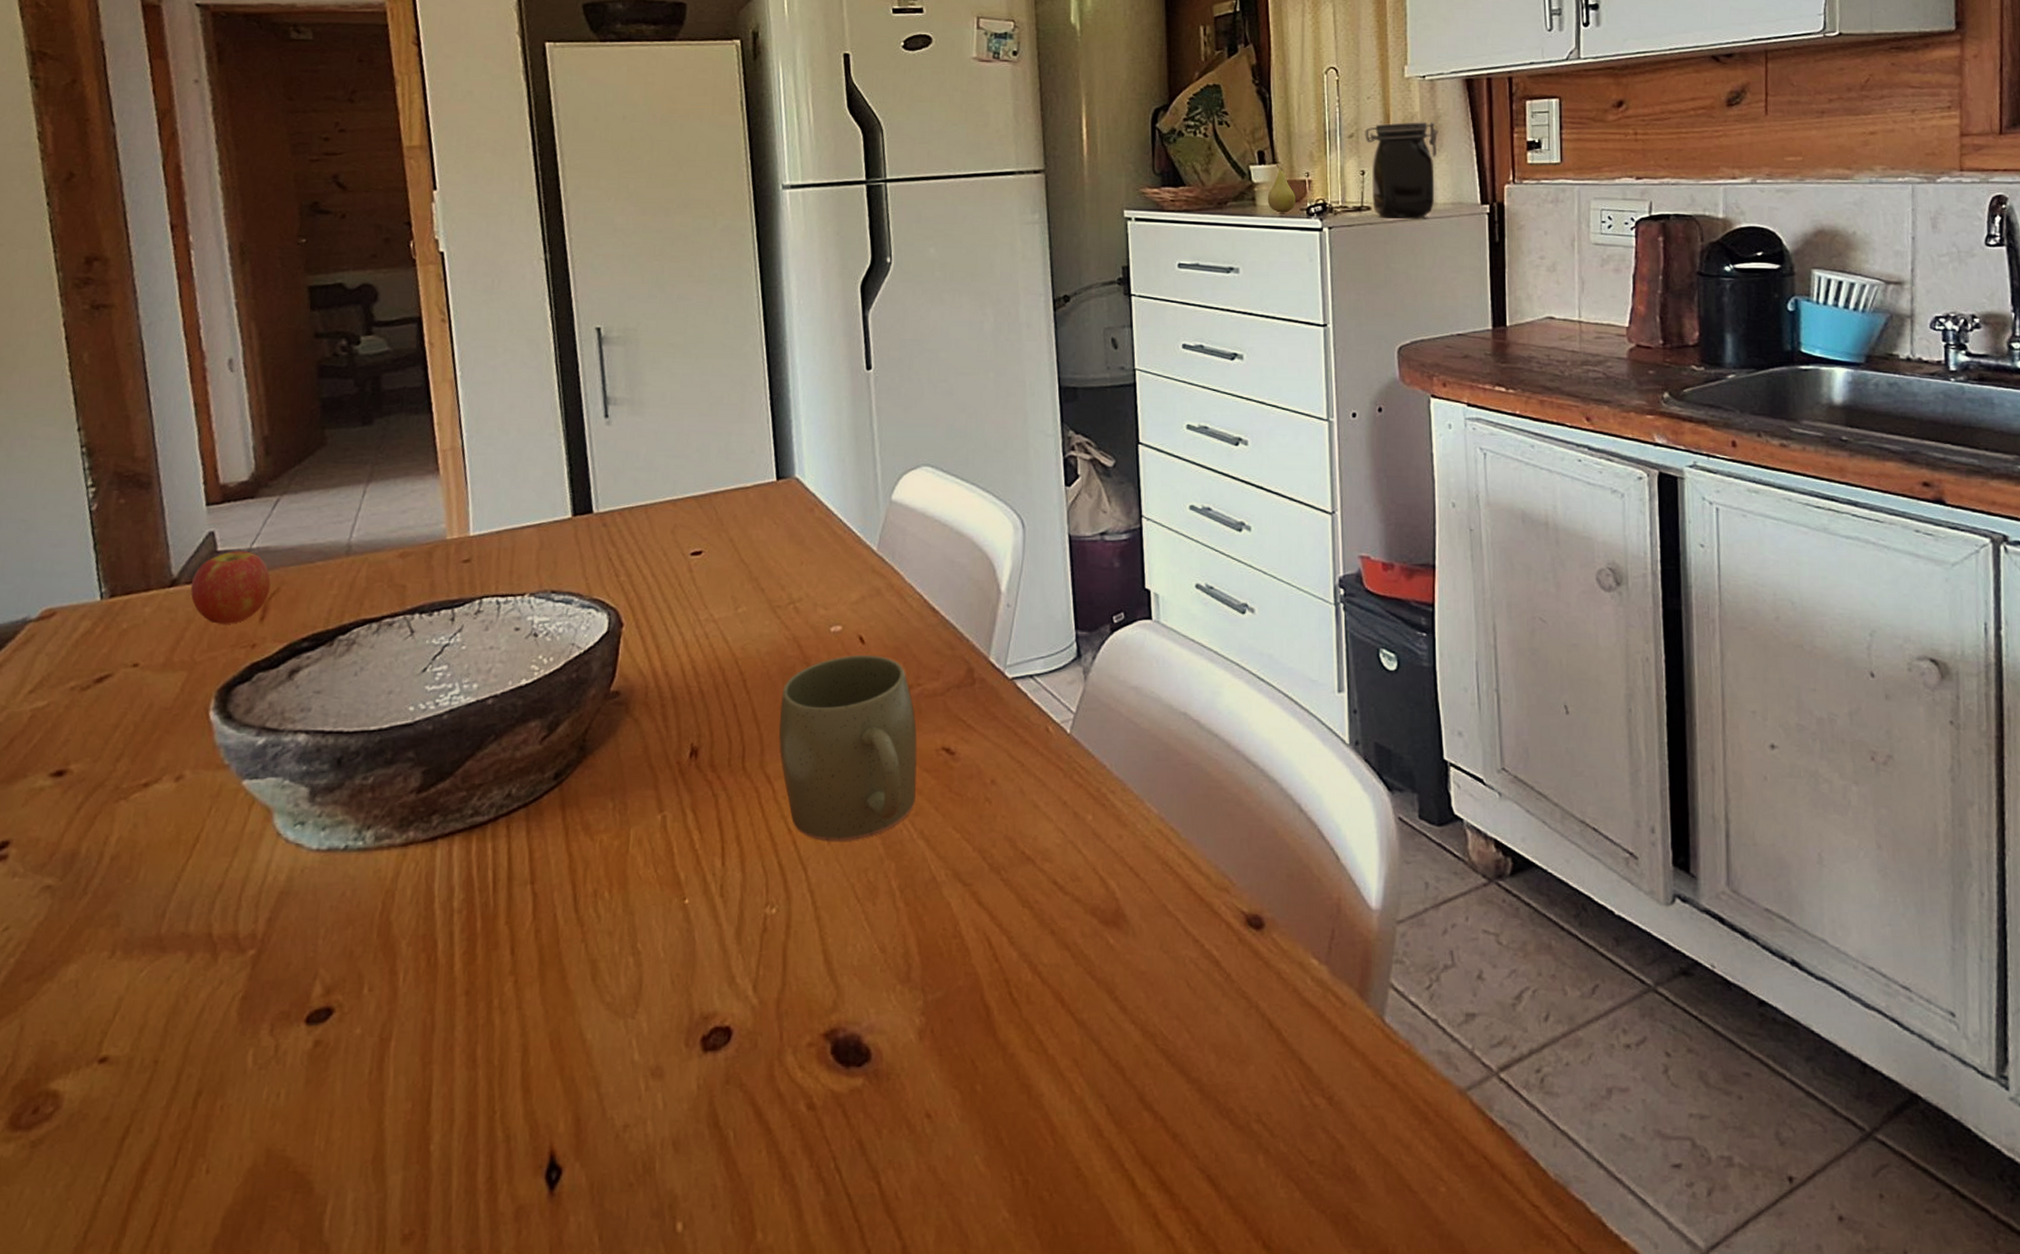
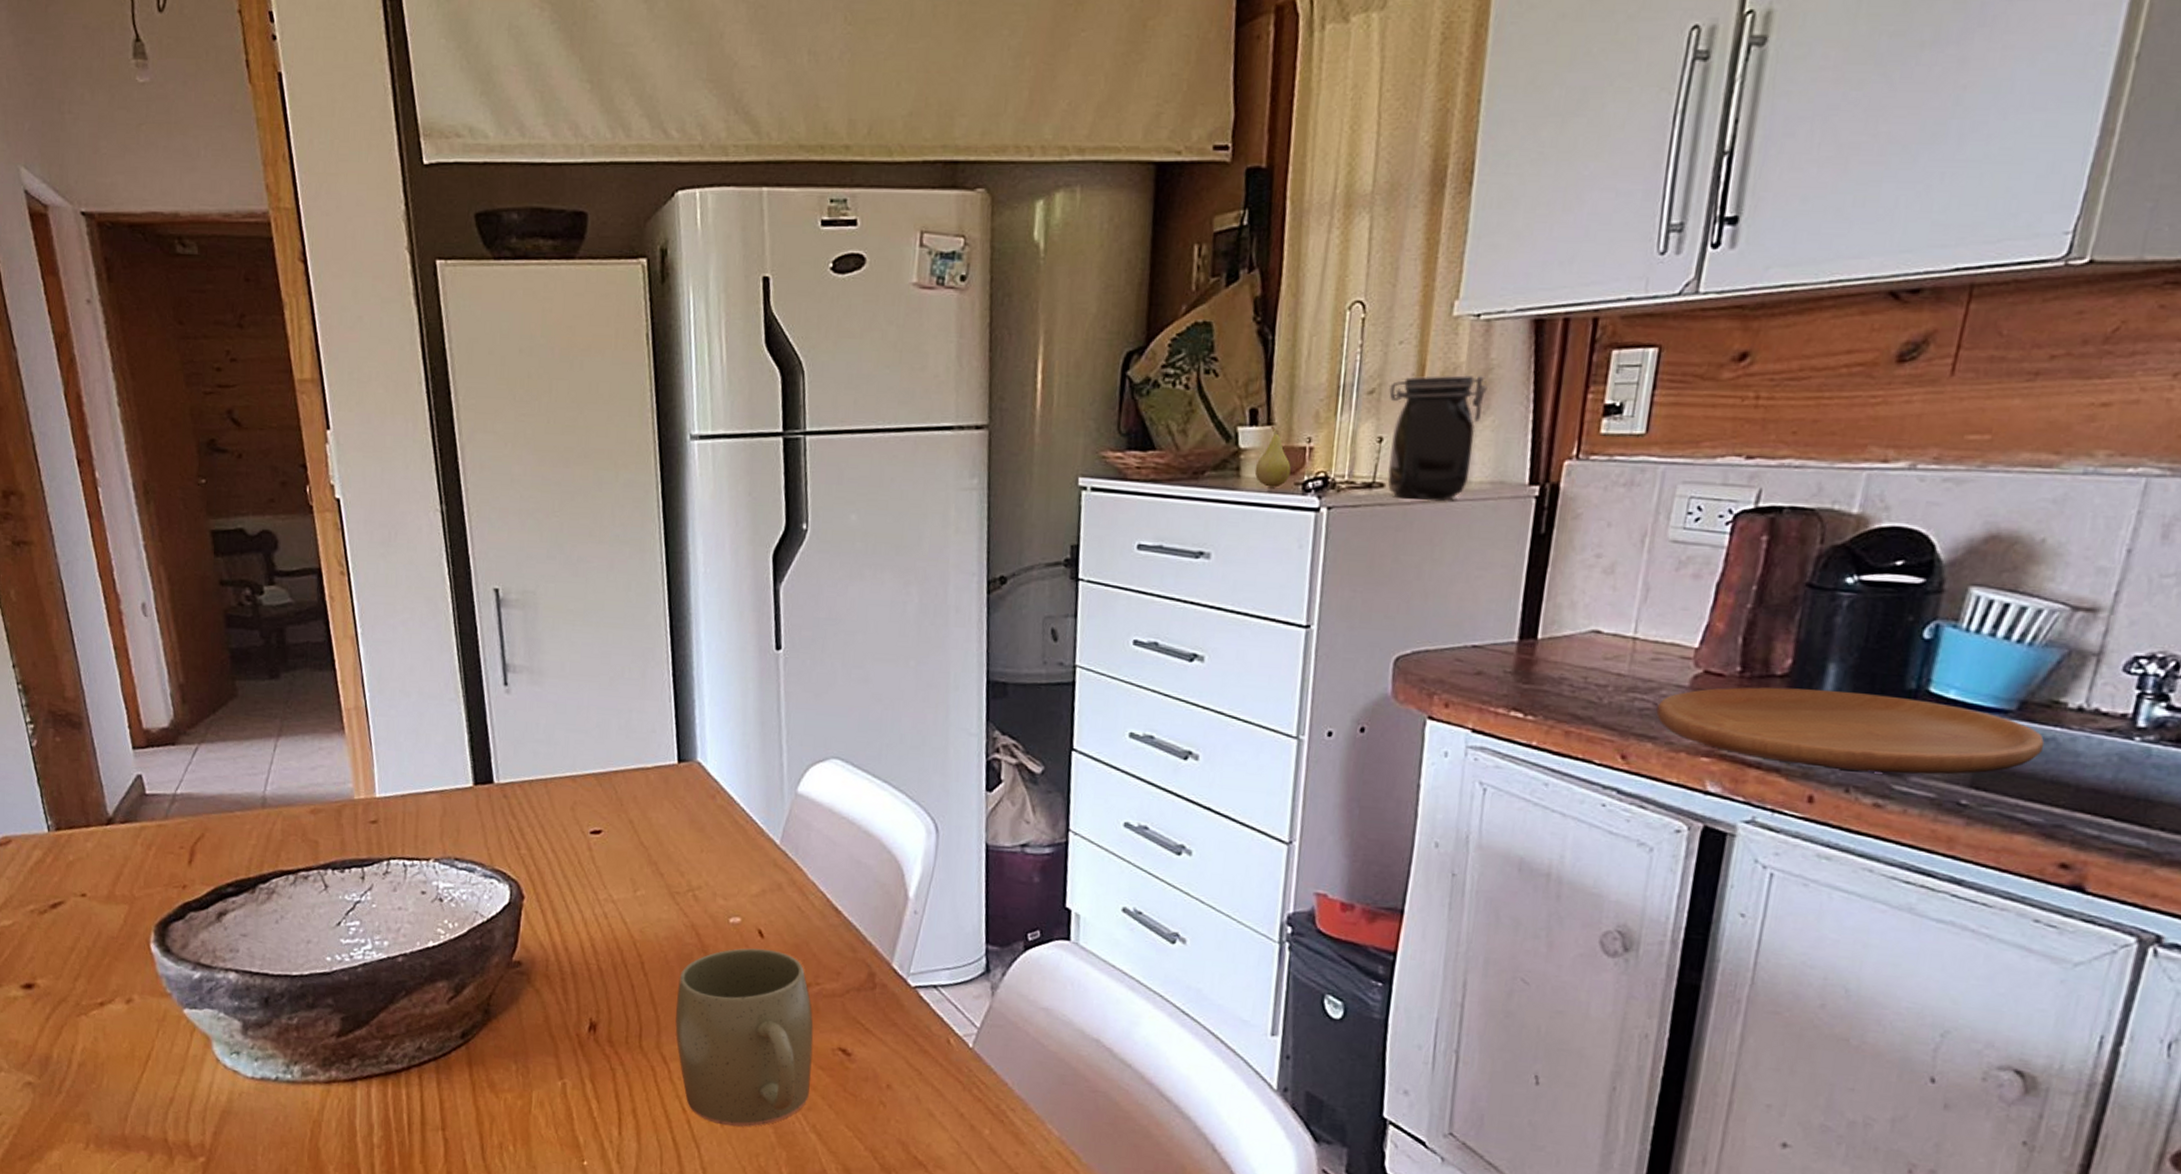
fruit: present [190,550,271,625] -> none [125,794,195,865]
cutting board: none [1606,354,1891,419] -> present [1656,687,2045,775]

